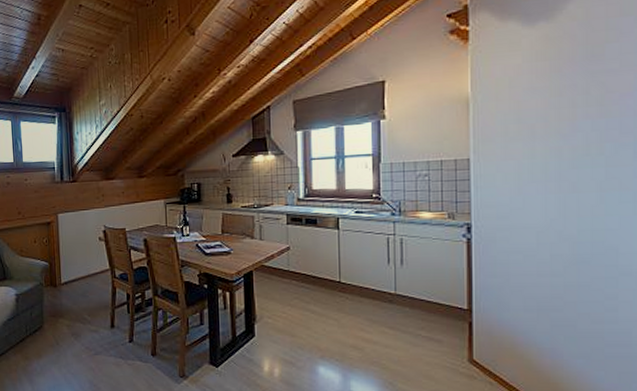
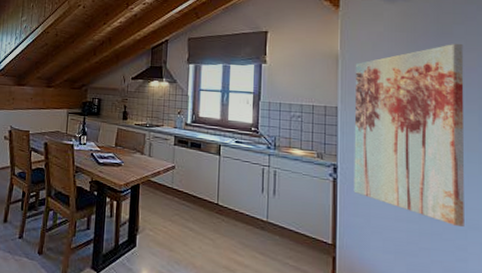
wall art: none [489,65,618,274] -> present [353,43,465,227]

